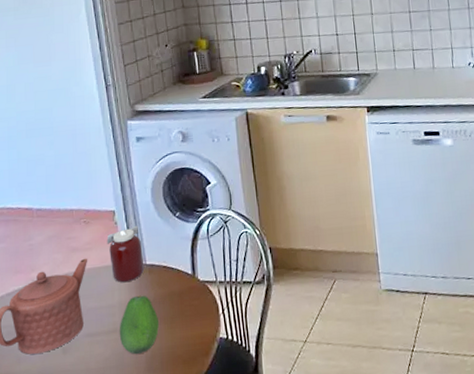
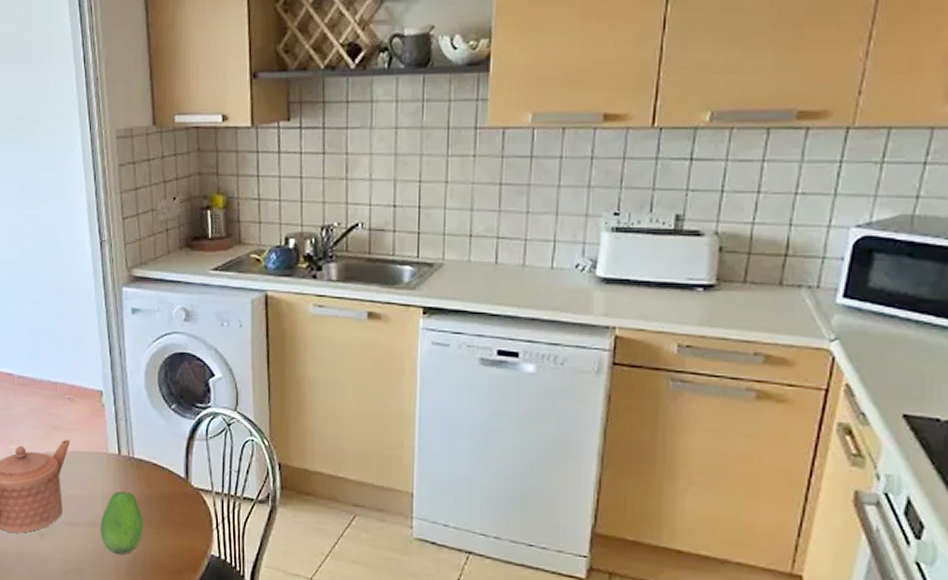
jar: present [106,225,145,283] -> none [92,411,132,474]

